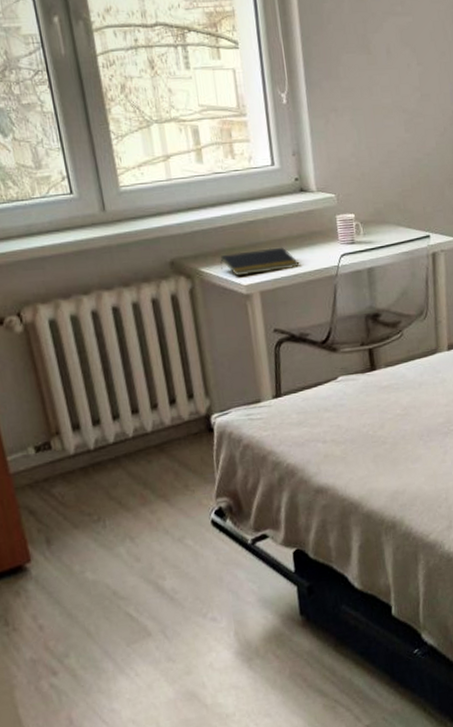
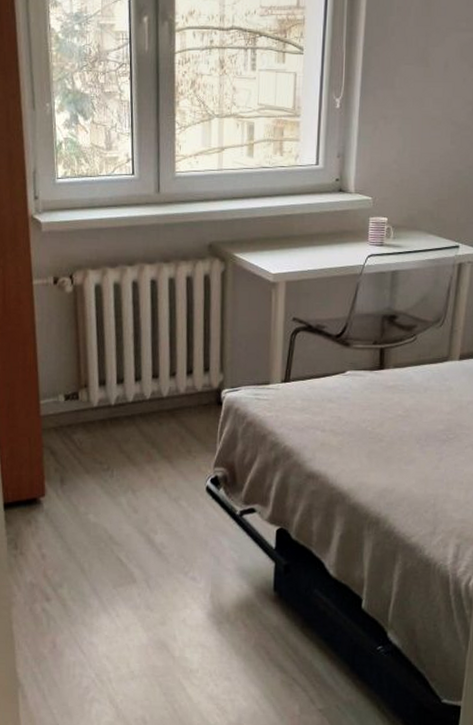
notepad: present [220,247,300,277] -> none [254,241,328,265]

